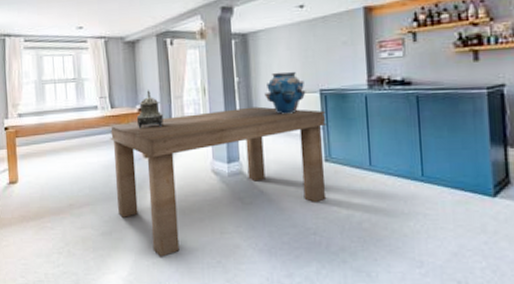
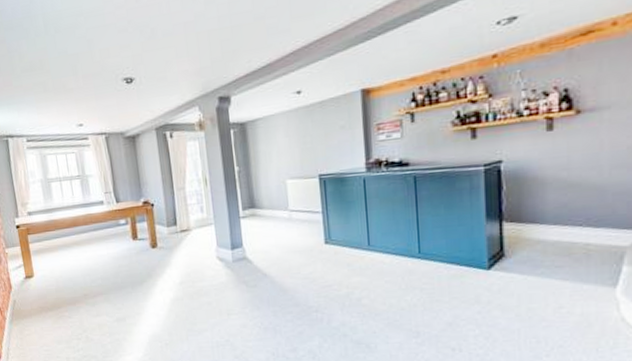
dining table: present [109,106,327,257] -> none [116,194,326,339]
decorative urn: present [136,90,163,129] -> none [141,183,168,221]
ceramic pot: present [264,71,306,114] -> none [265,157,305,201]

